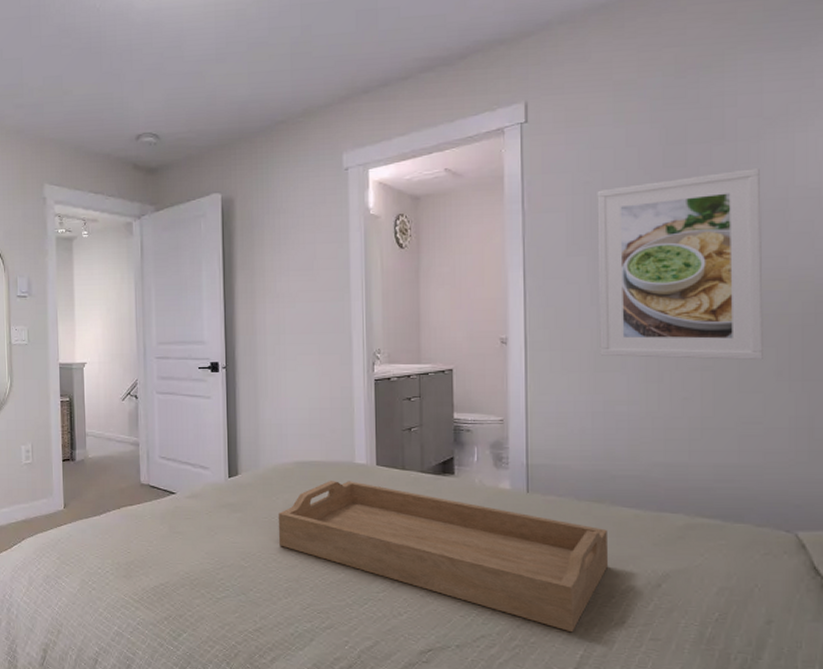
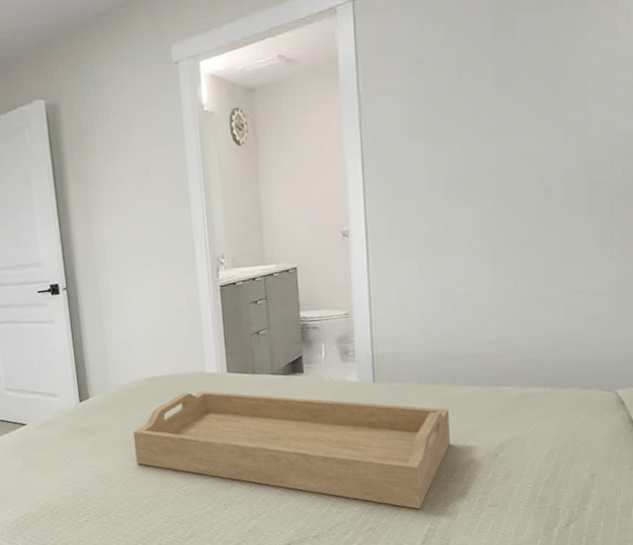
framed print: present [597,168,763,361] -> none [430,34,588,240]

